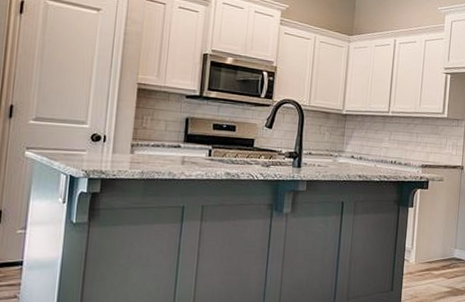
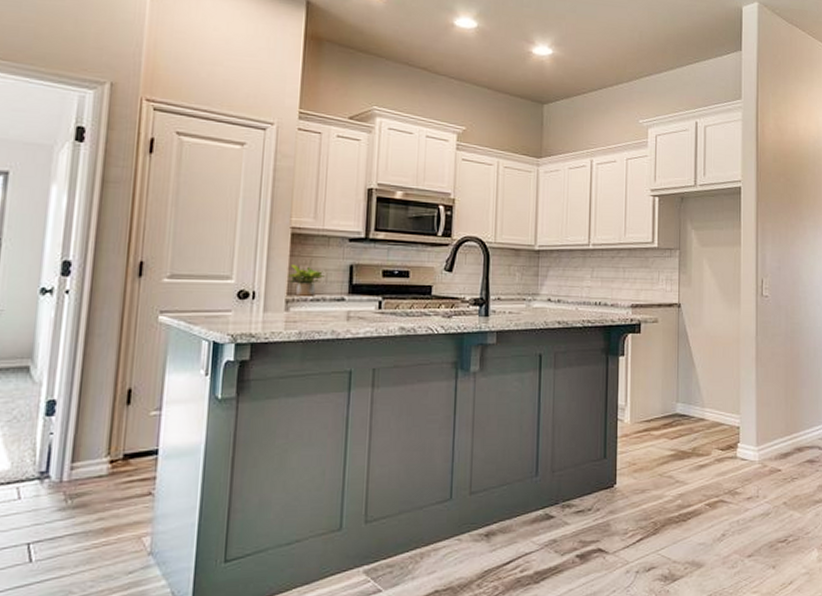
potted plant: none [134,114,164,144] -> present [288,264,324,299]

